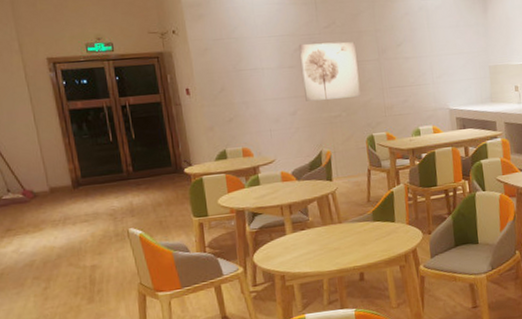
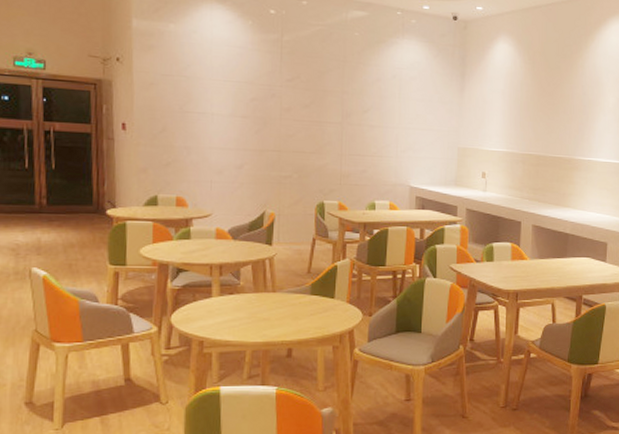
wall art: present [298,42,361,101] -> none [255,94,318,159]

